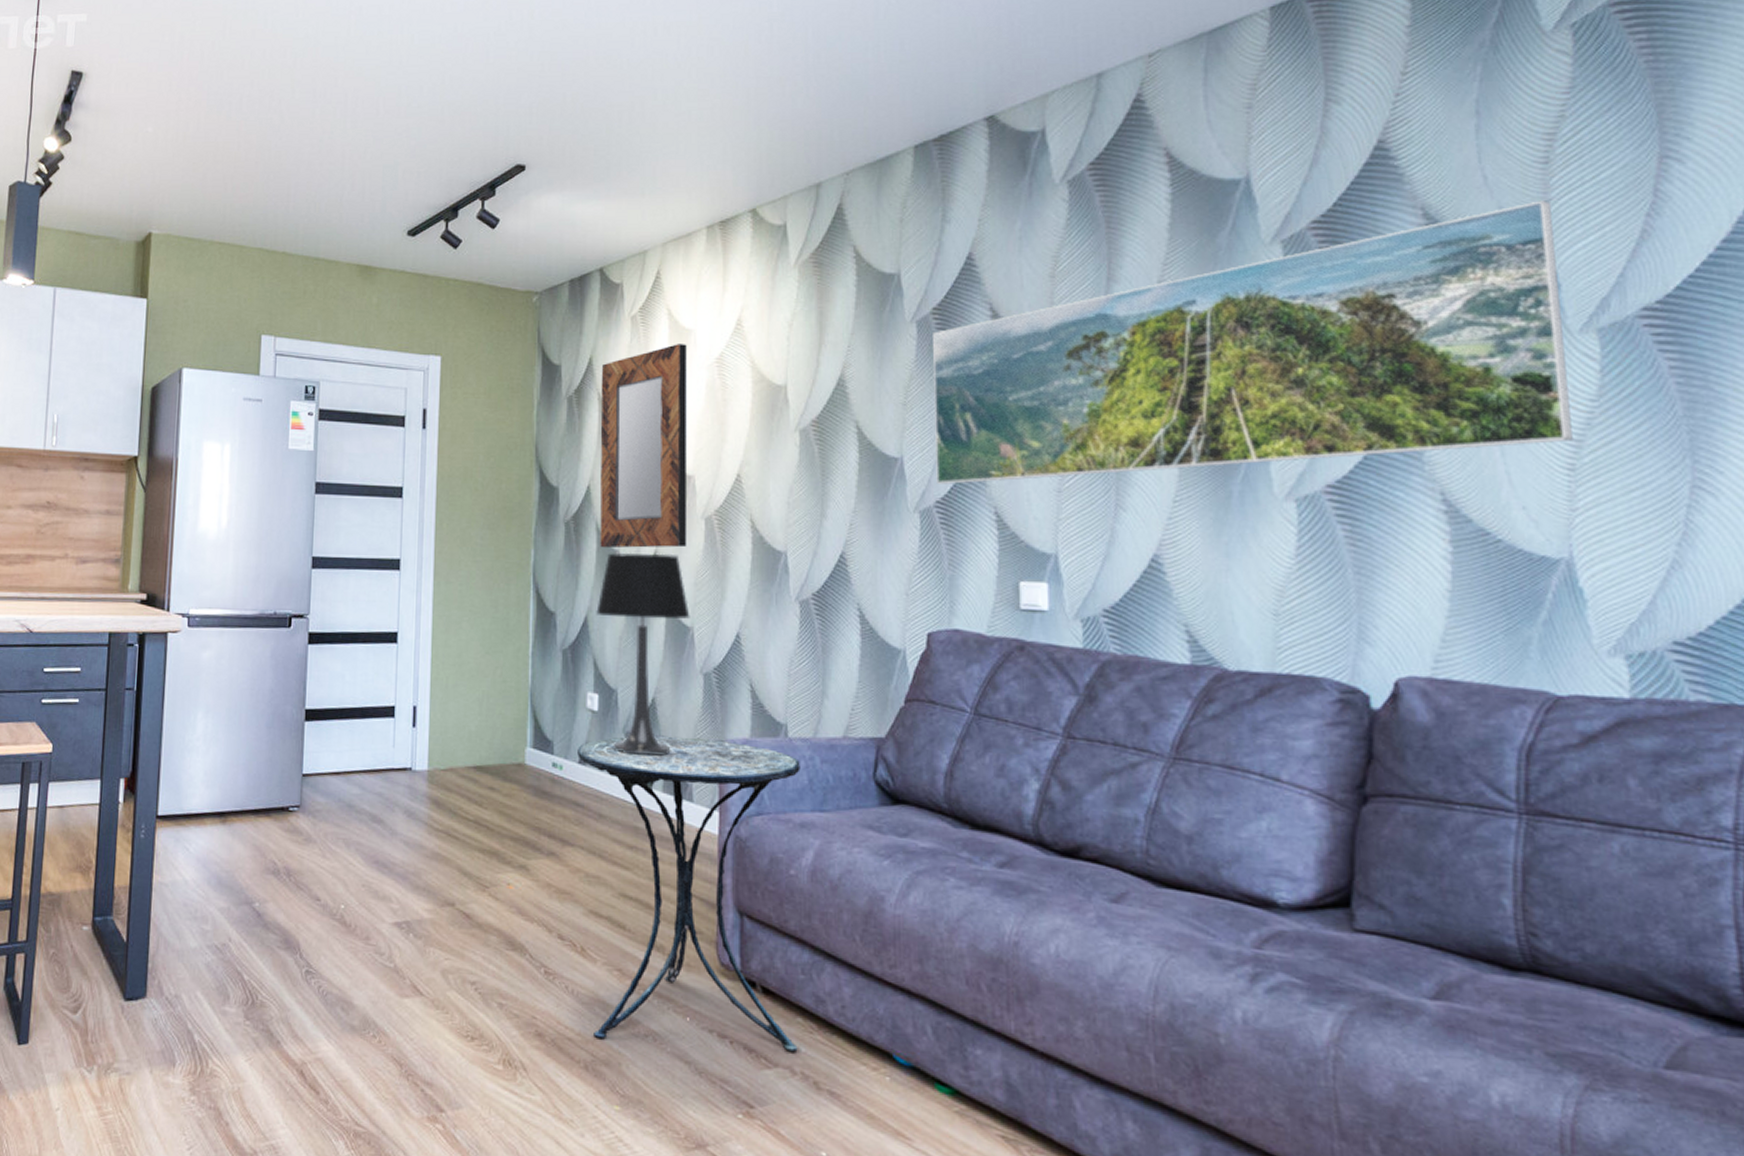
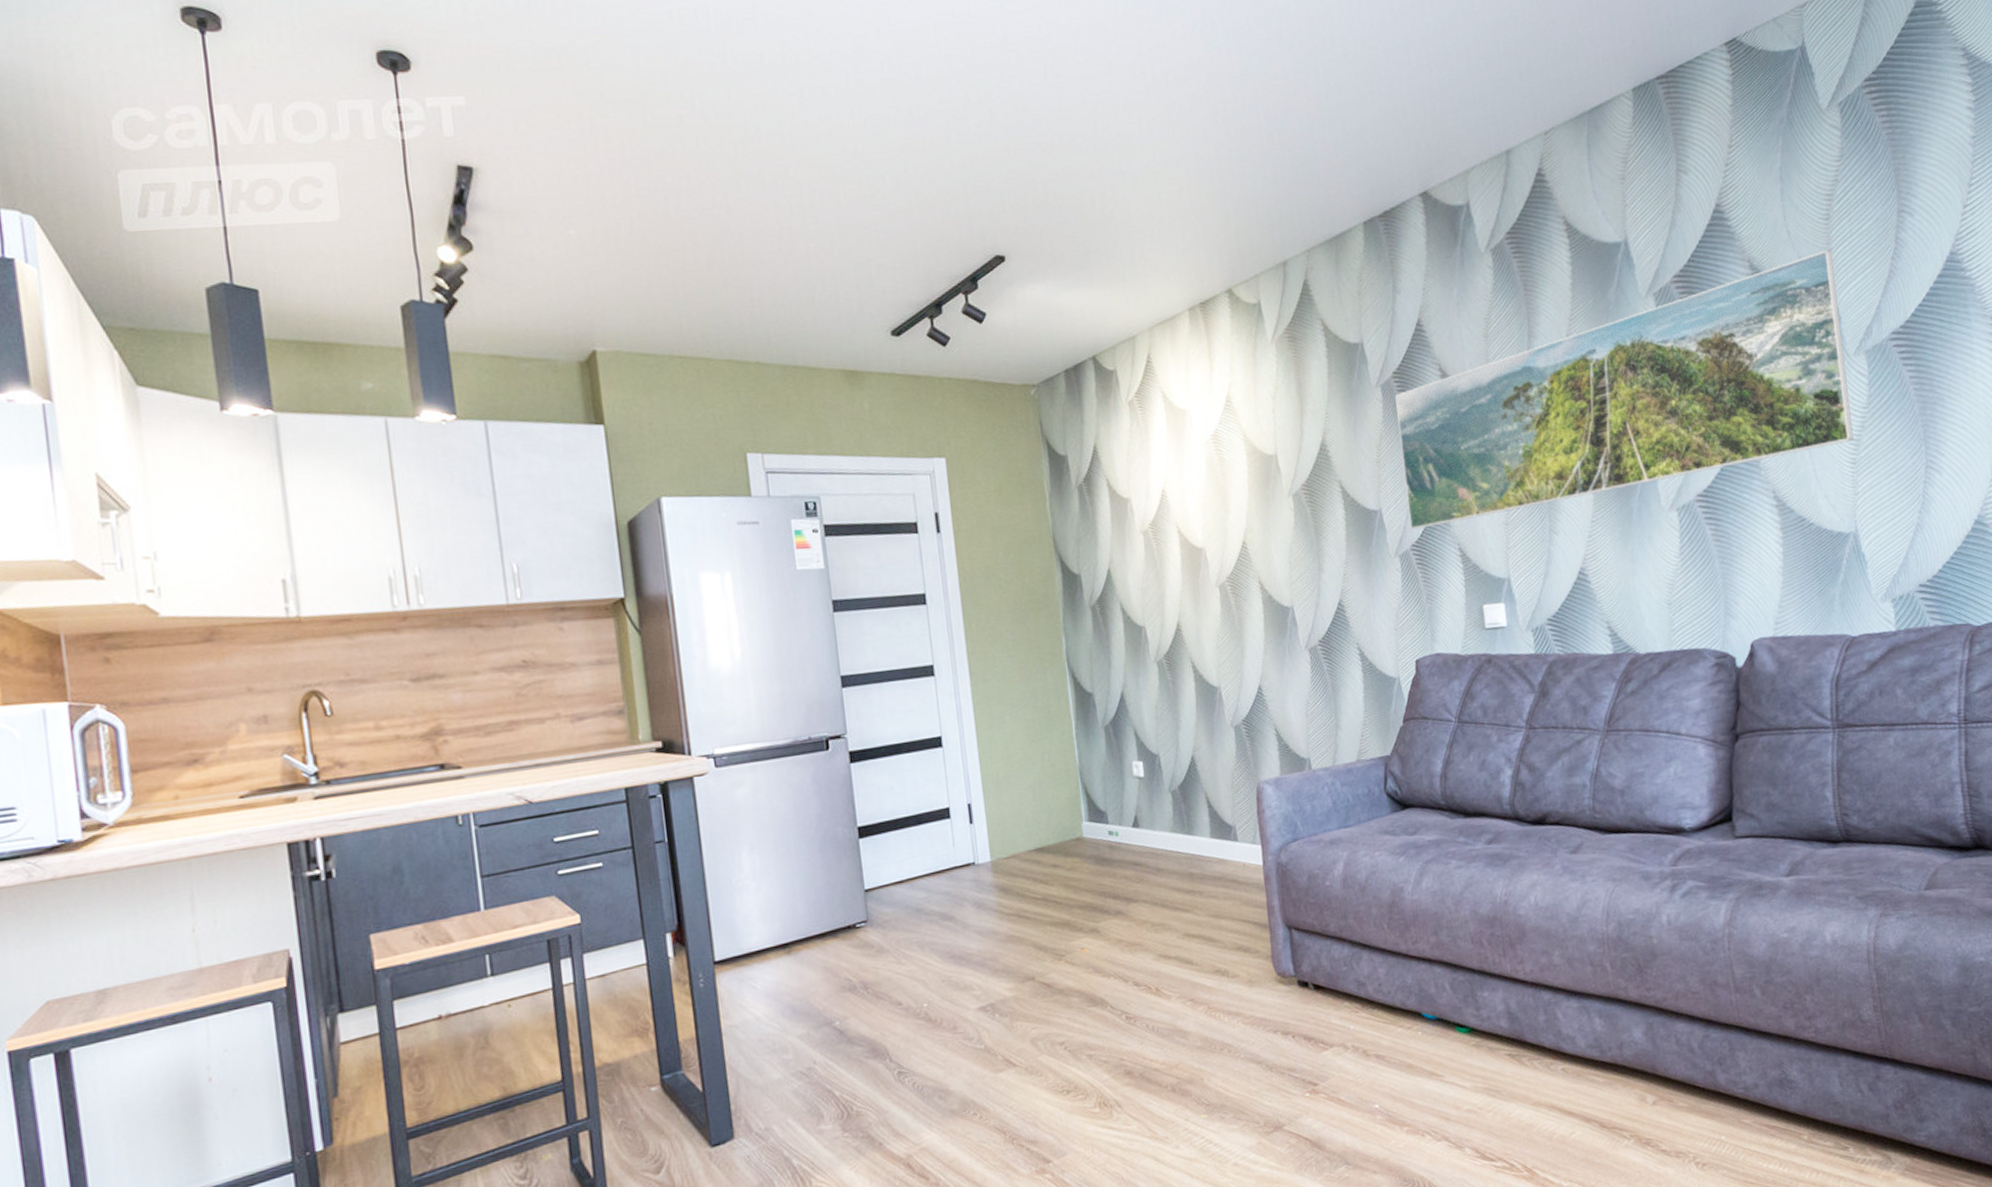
side table: present [577,735,800,1052] -> none [1130,782,1348,1063]
table lamp: present [596,552,690,755] -> none [1131,623,1217,810]
home mirror: present [599,344,687,549] -> none [1107,424,1206,626]

